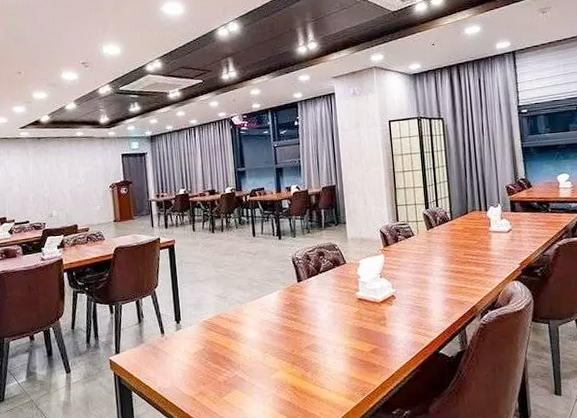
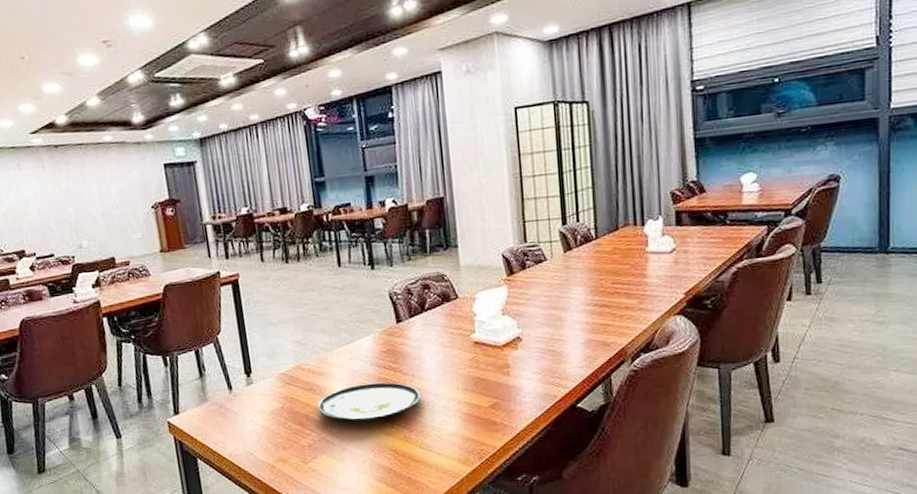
plate: none [232,330,316,362] -> present [317,382,421,422]

